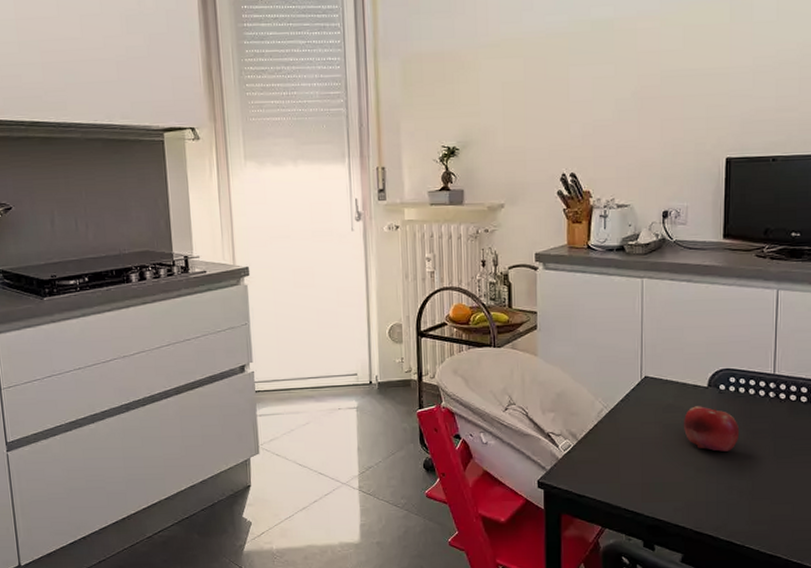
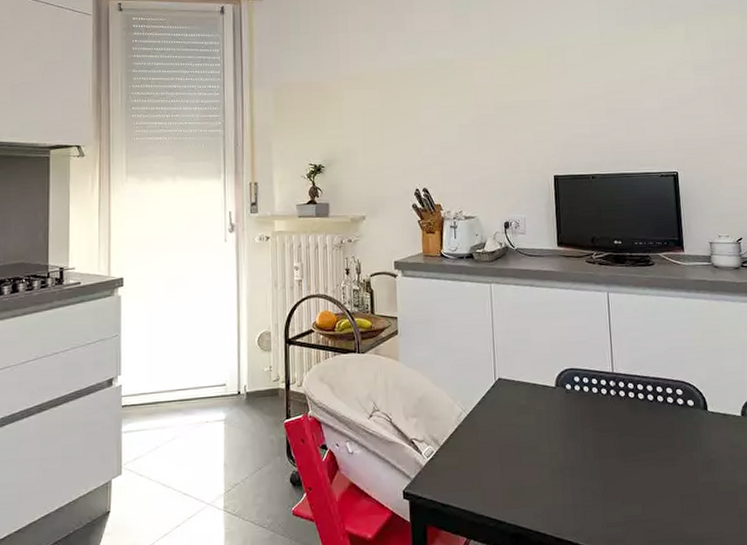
fruit: present [684,406,740,452] -> none [537,406,588,452]

